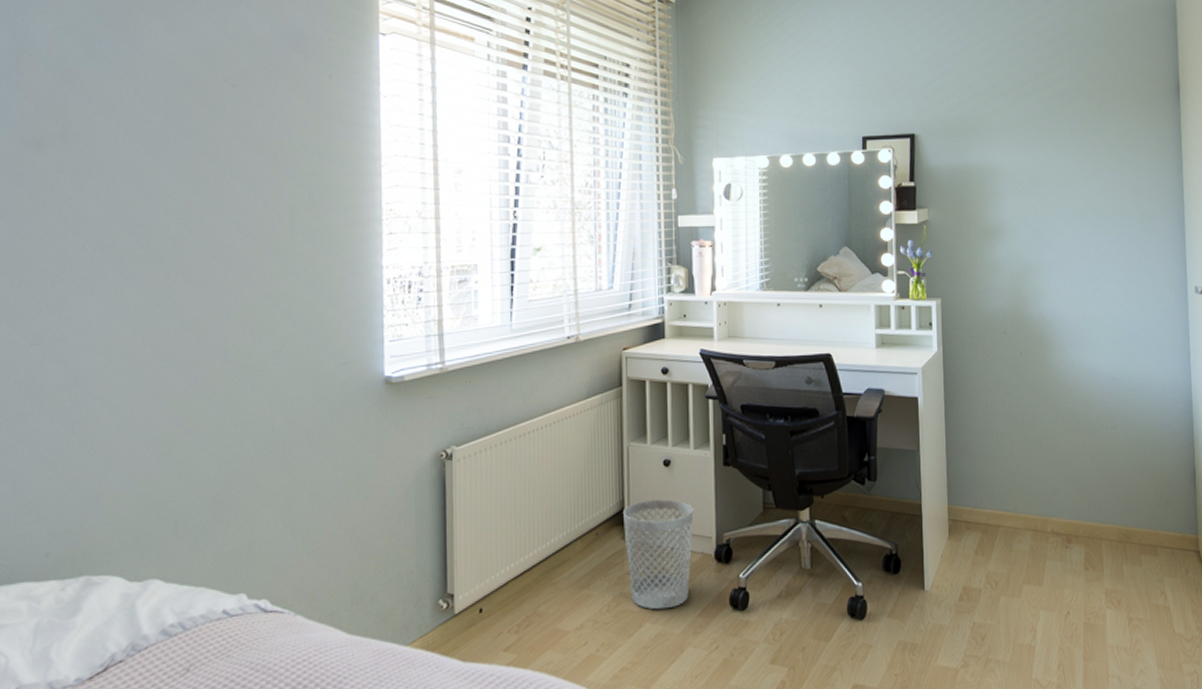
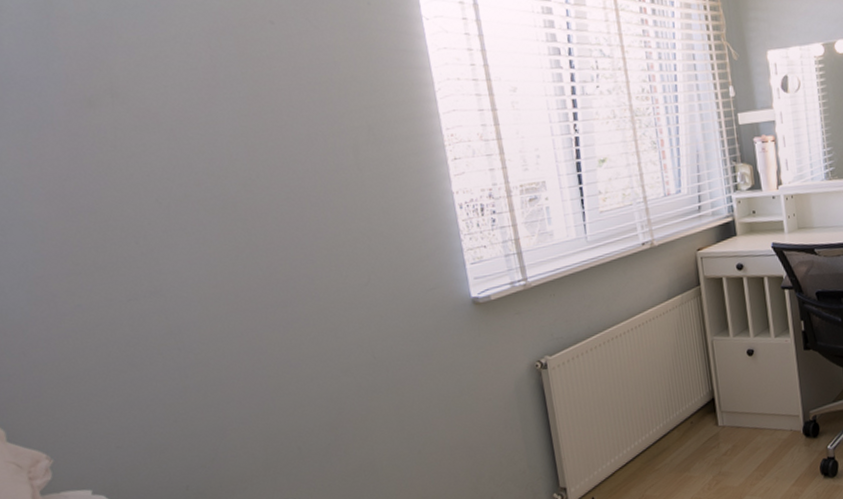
wastebasket: present [623,499,694,610] -> none [714,385,783,484]

